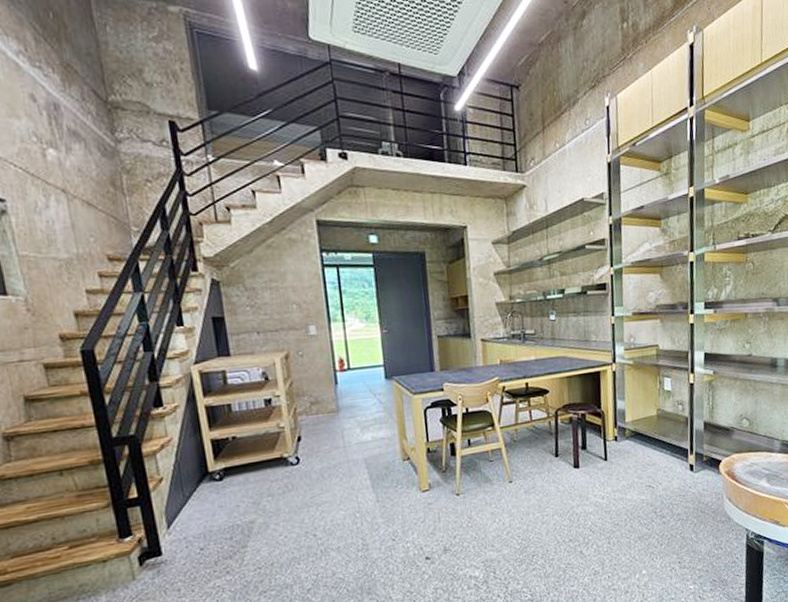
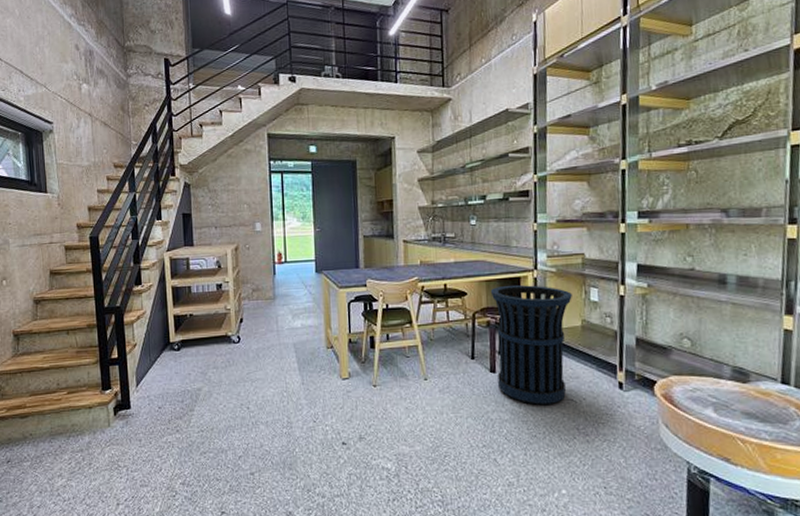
trash can: none [571,378,648,495] -> present [490,285,572,405]

